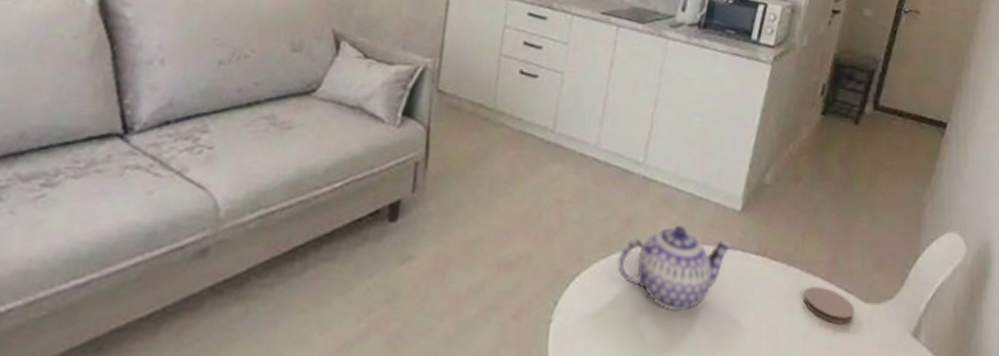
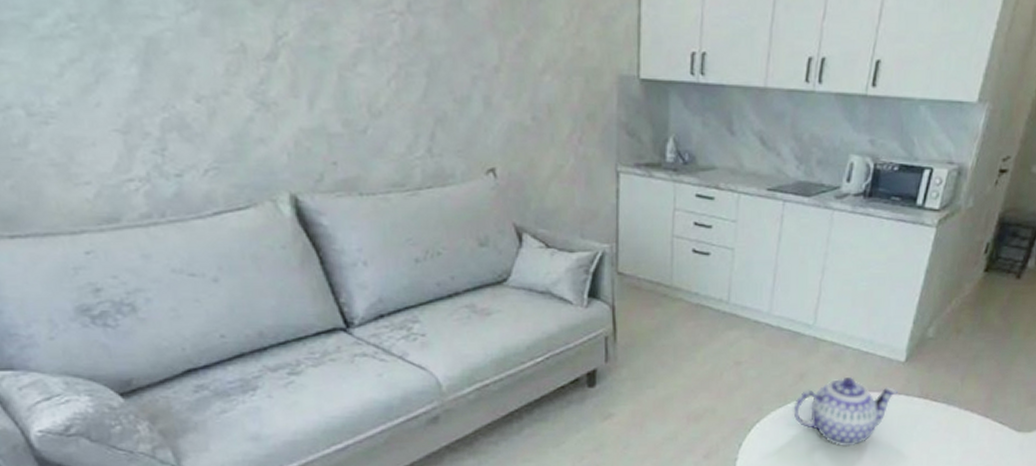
coaster: present [804,286,855,324] -> none [961,420,1008,450]

